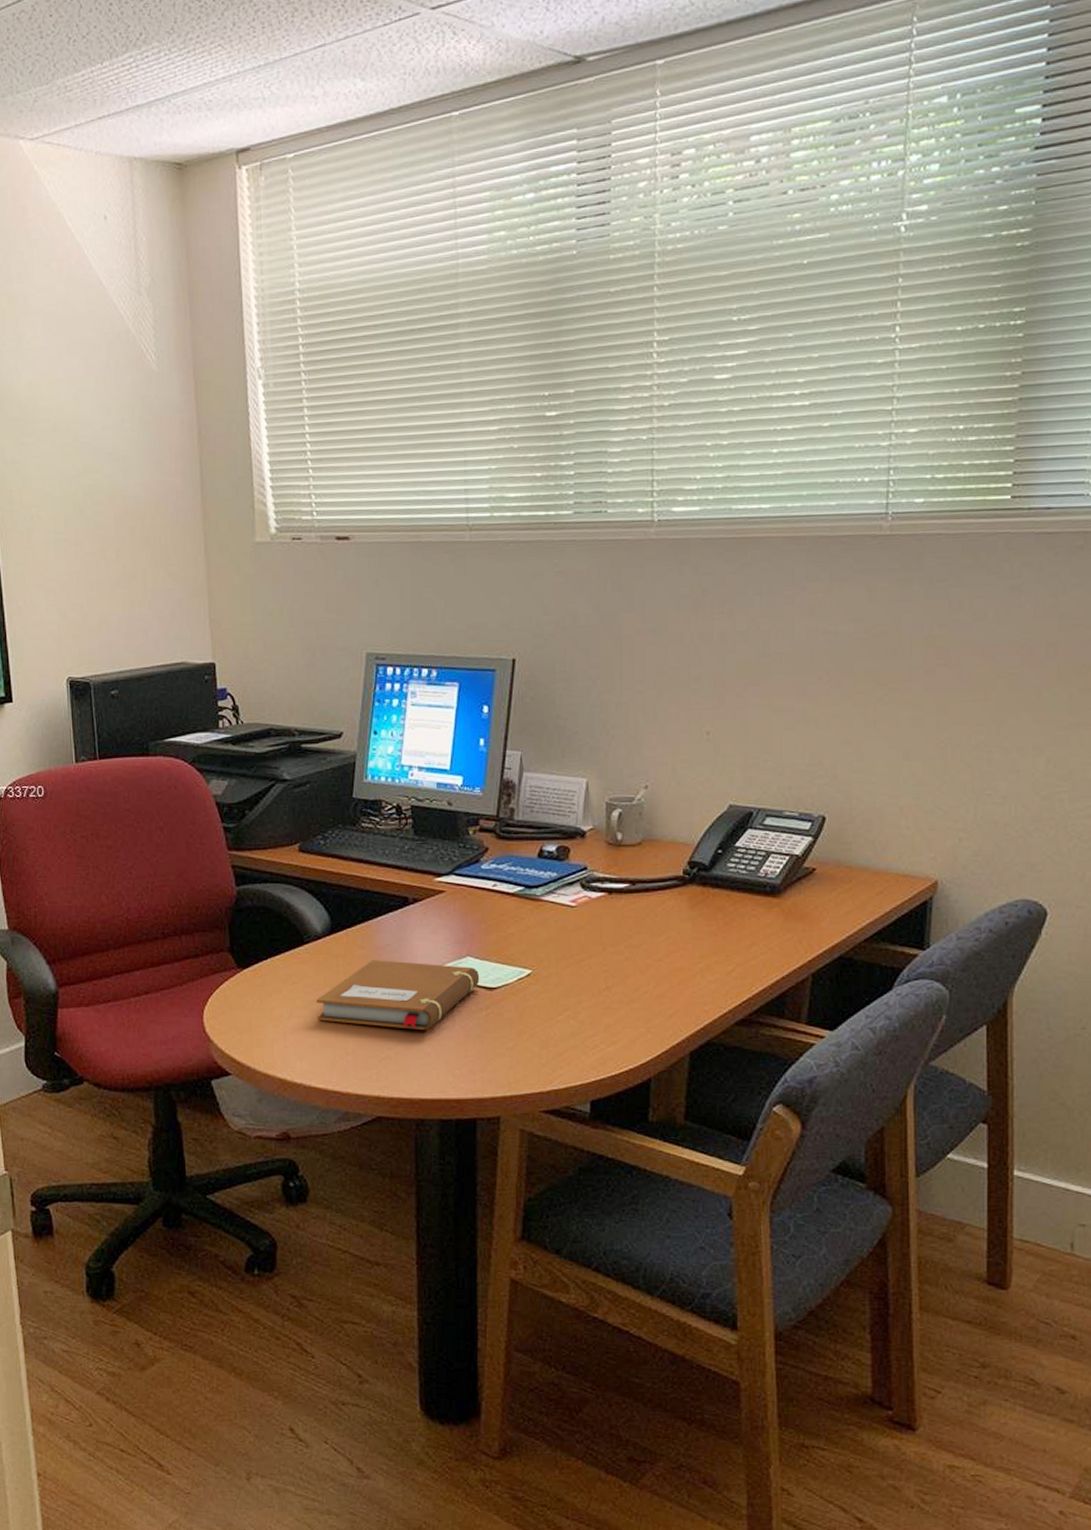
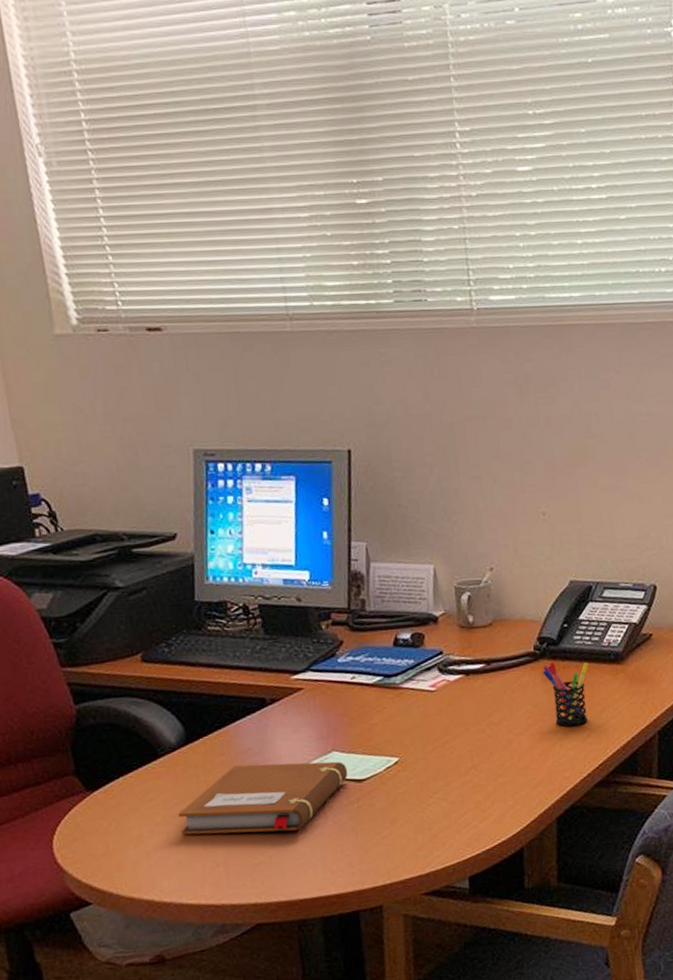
pen holder: none [690,887,741,957] -> present [542,661,589,726]

